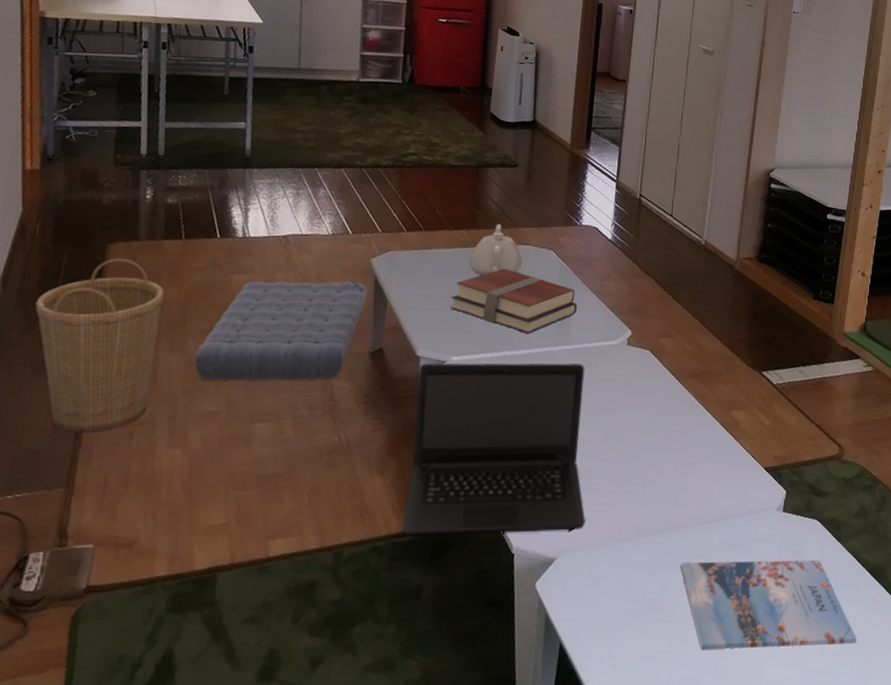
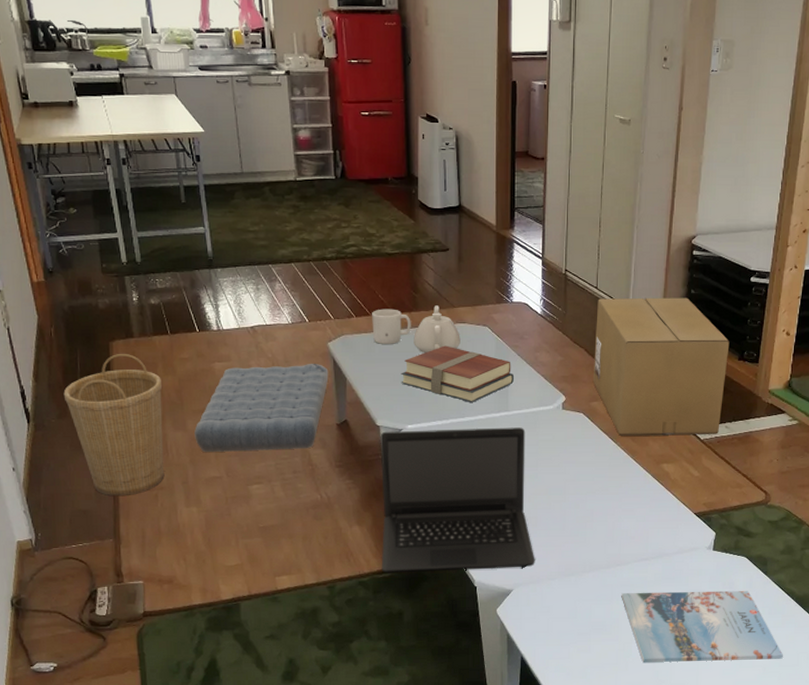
mug: none [423,224,469,264] -> present [372,309,411,344]
box: none [662,227,805,379] -> present [592,297,730,436]

